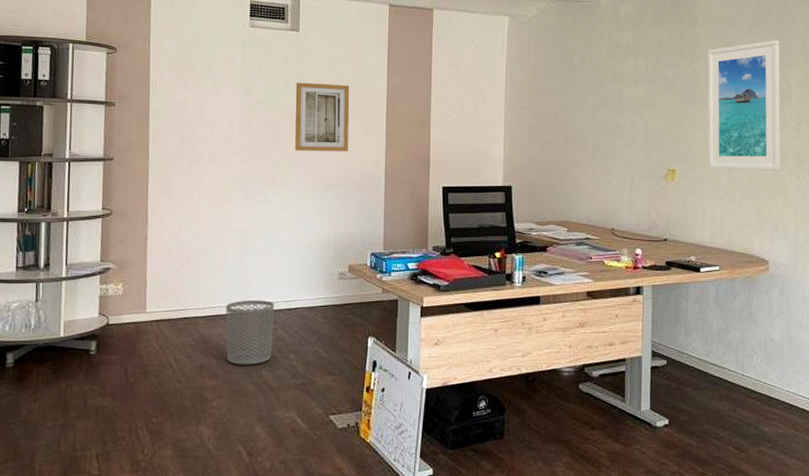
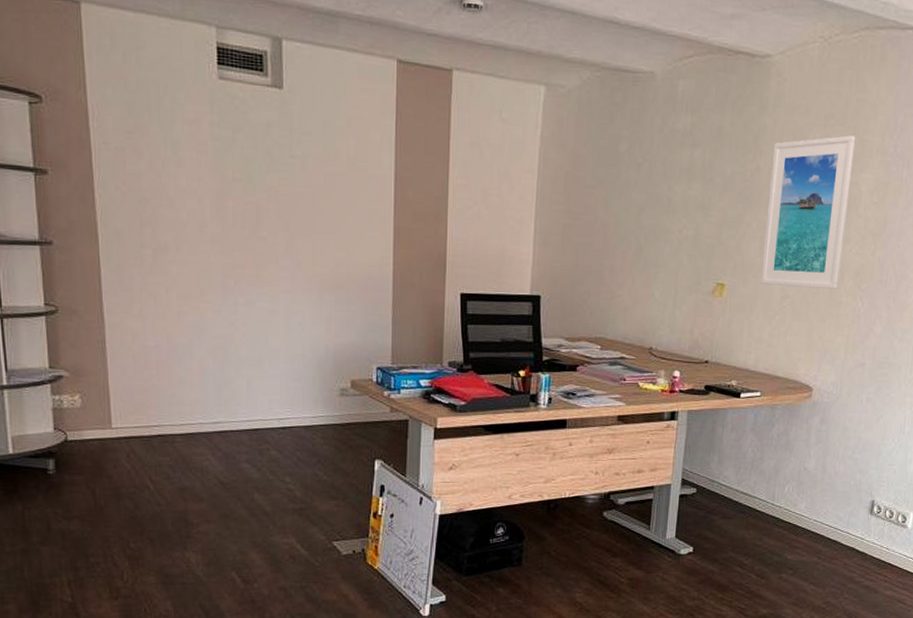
waste bin: present [225,300,275,365] -> none [208,417,266,488]
wall art: present [295,82,350,151] -> none [281,156,349,246]

